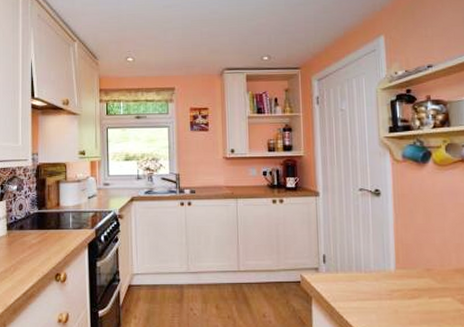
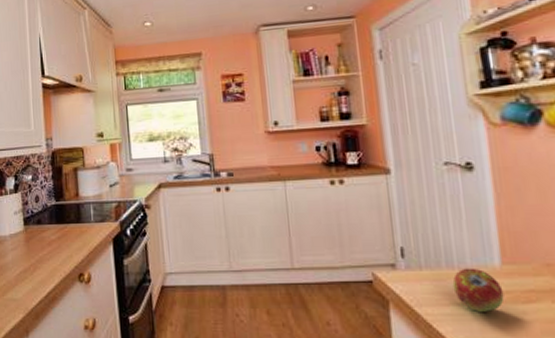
fruit: none [359,271,396,305] -> present [452,268,505,312]

